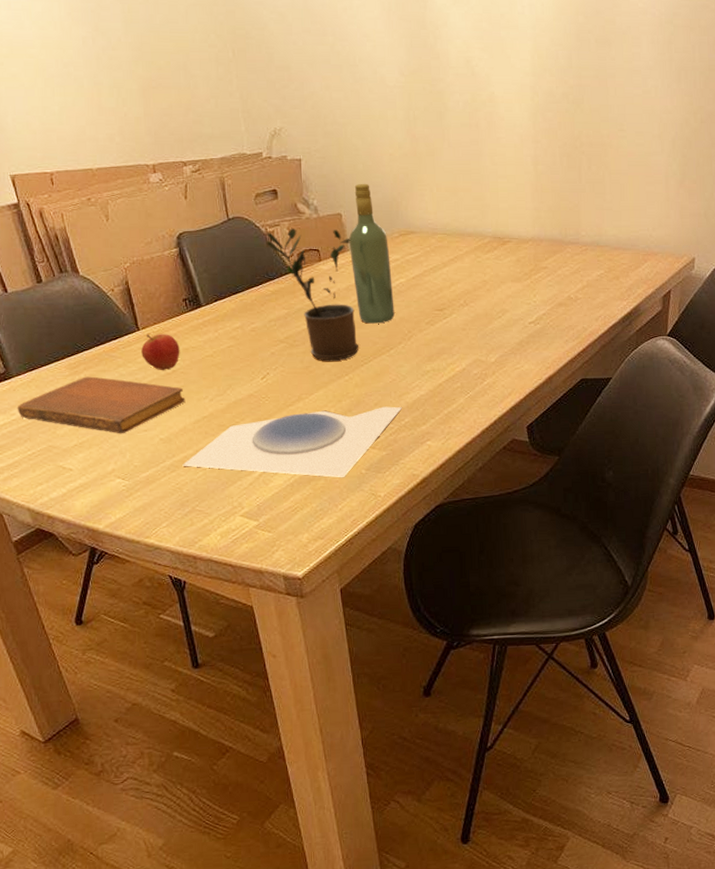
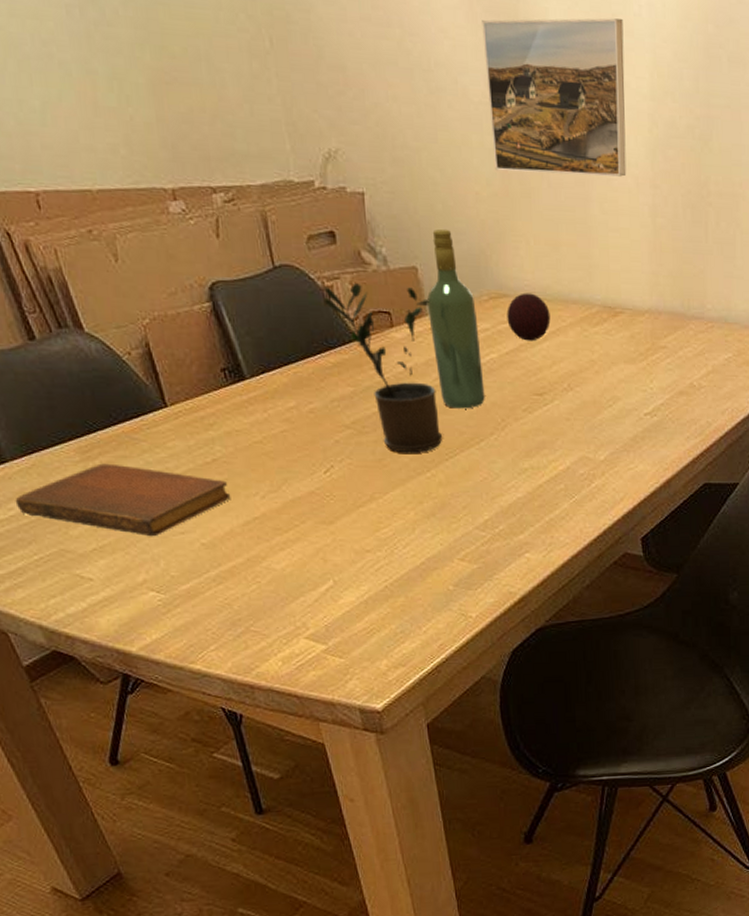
apple: present [141,334,180,371] -> none [171,412,221,460]
plate: present [182,406,402,477] -> none [231,510,495,594]
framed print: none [397,17,513,137] -> present [482,18,627,177]
decorative ball: none [413,229,450,268] -> present [507,293,551,341]

